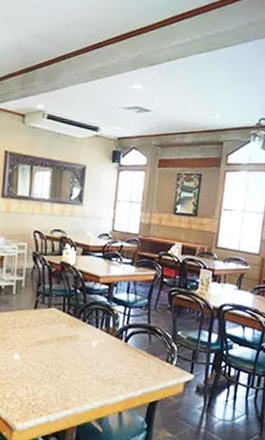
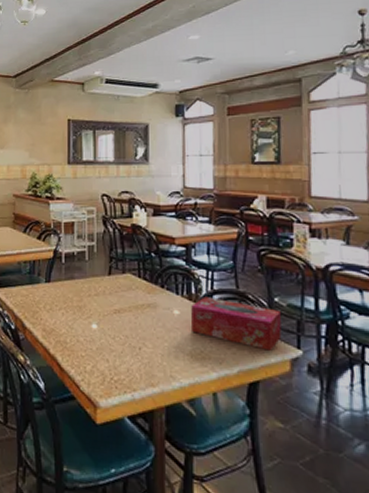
tissue box: none [105,330,181,376] -> present [190,297,282,351]

